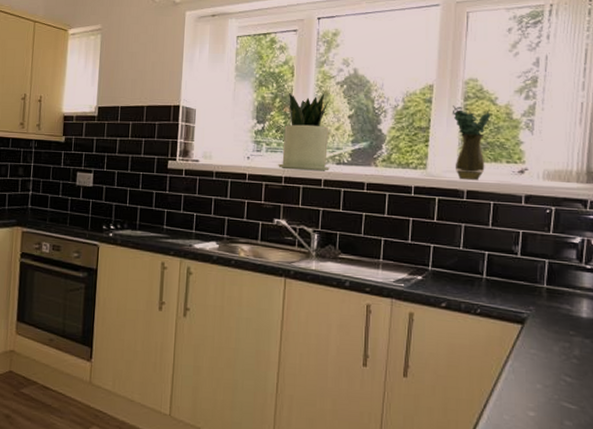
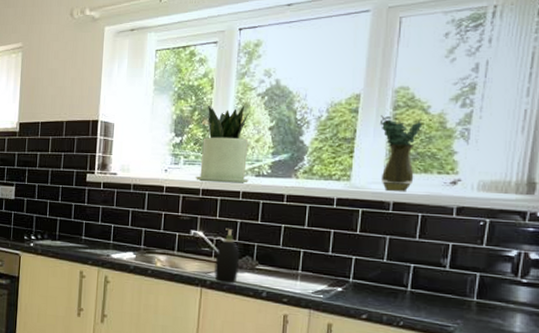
soap dispenser: none [298,216,323,274] -> present [214,228,240,284]

